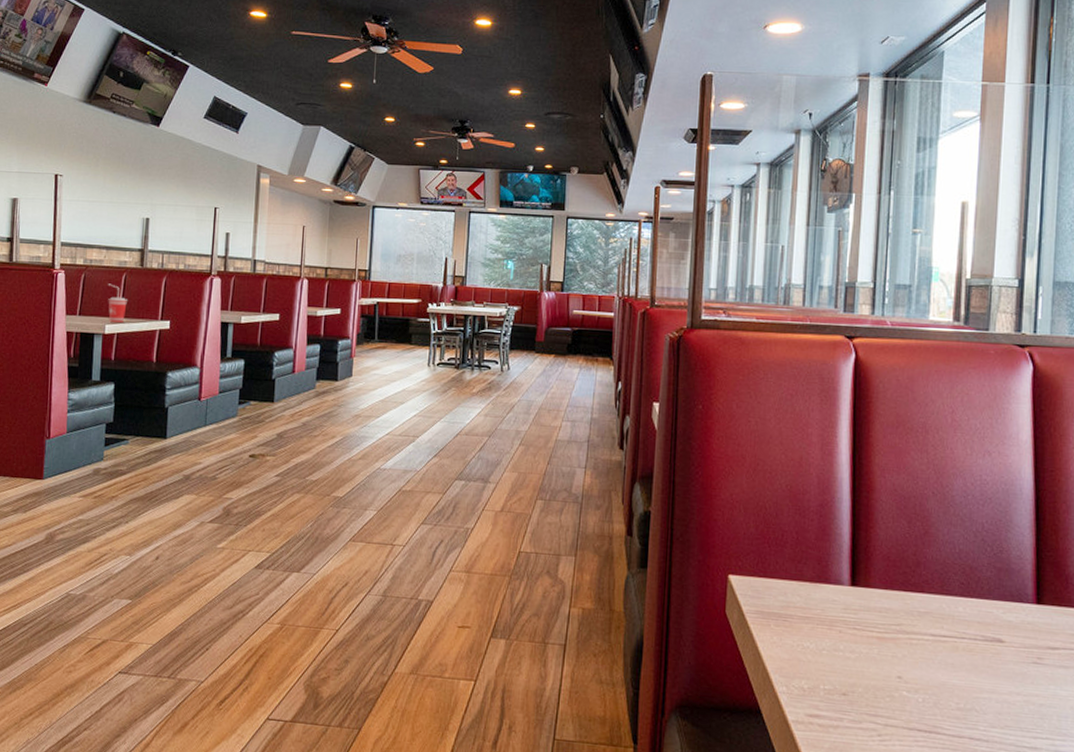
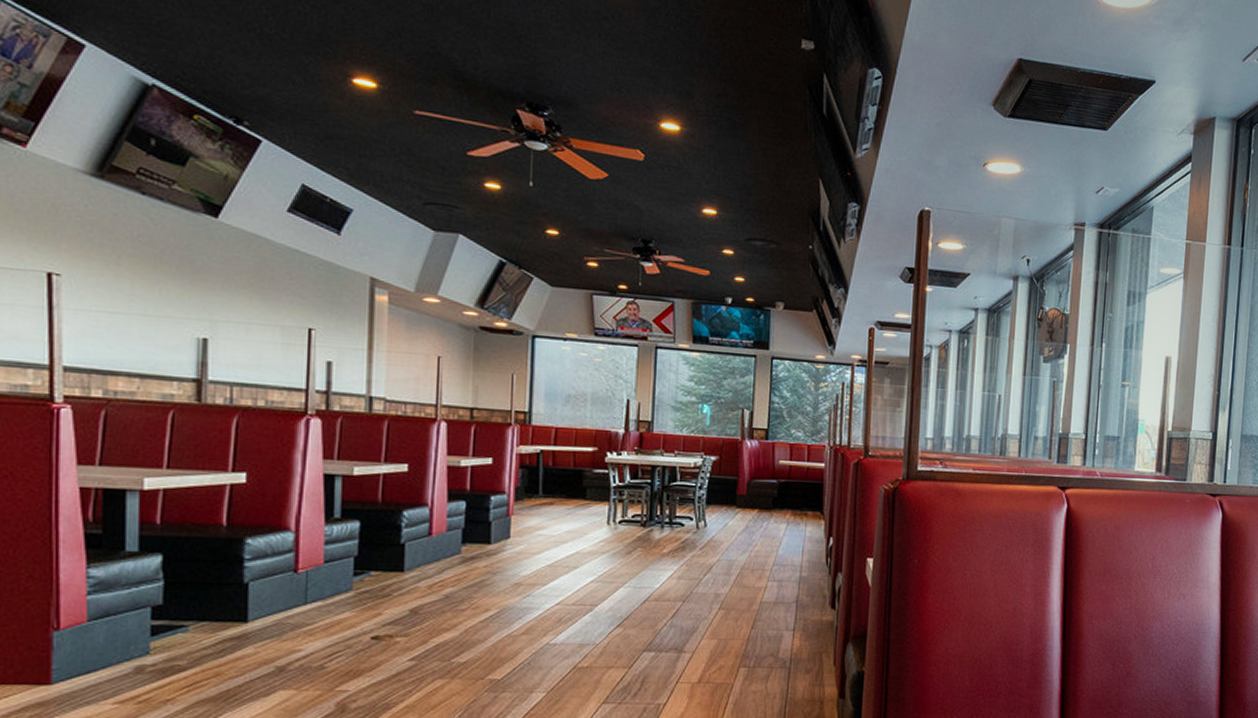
beverage cup: present [108,283,128,324] -> none [145,423,180,476]

